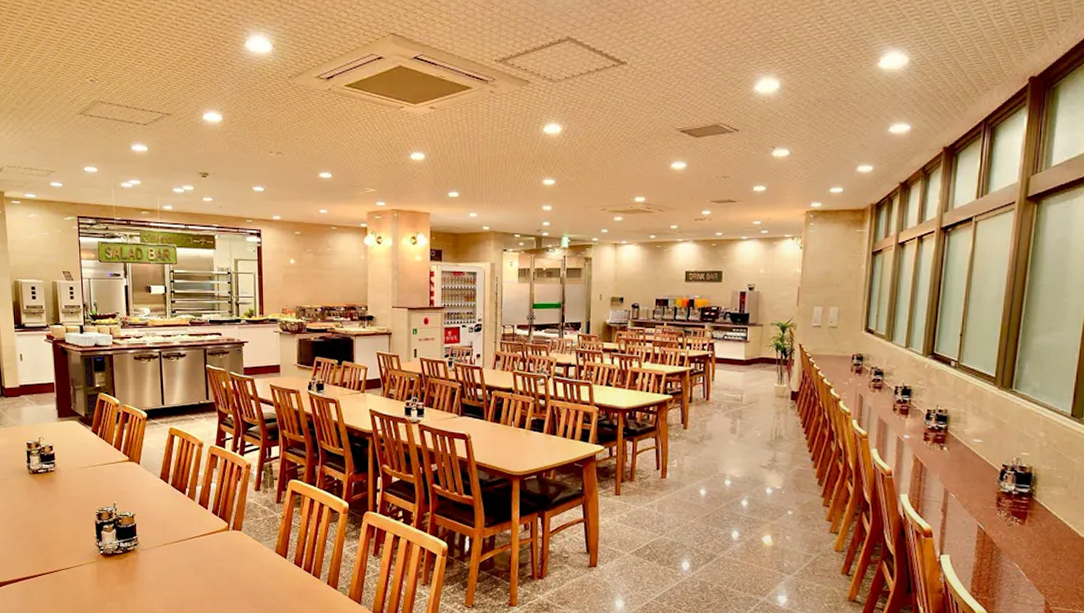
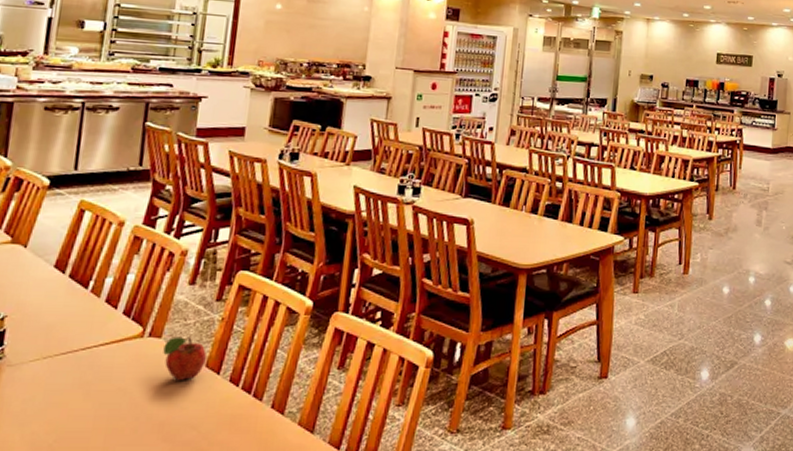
fruit: none [244,530,275,562] -> present [163,337,207,380]

